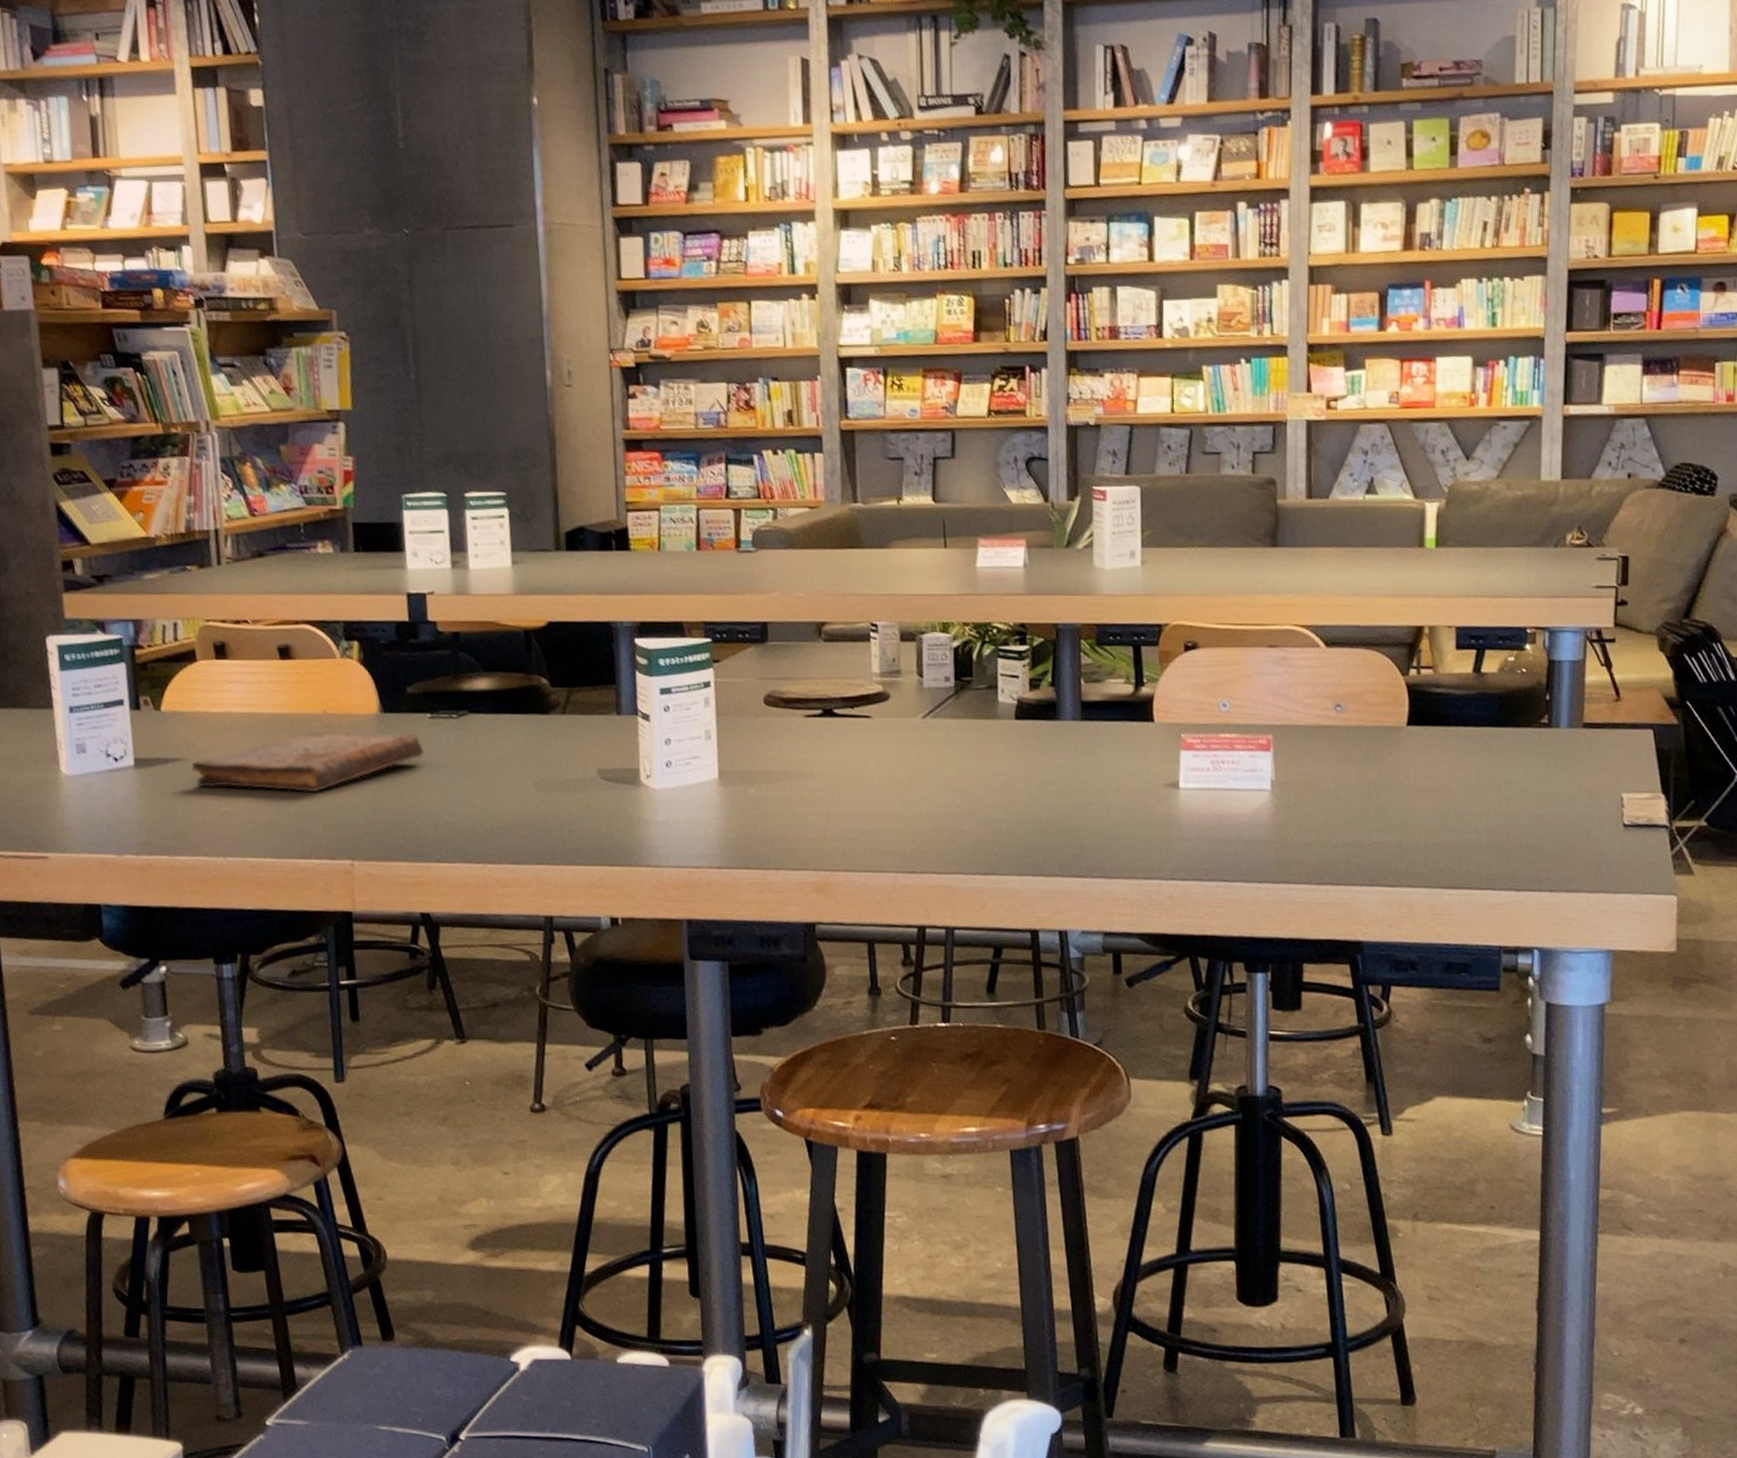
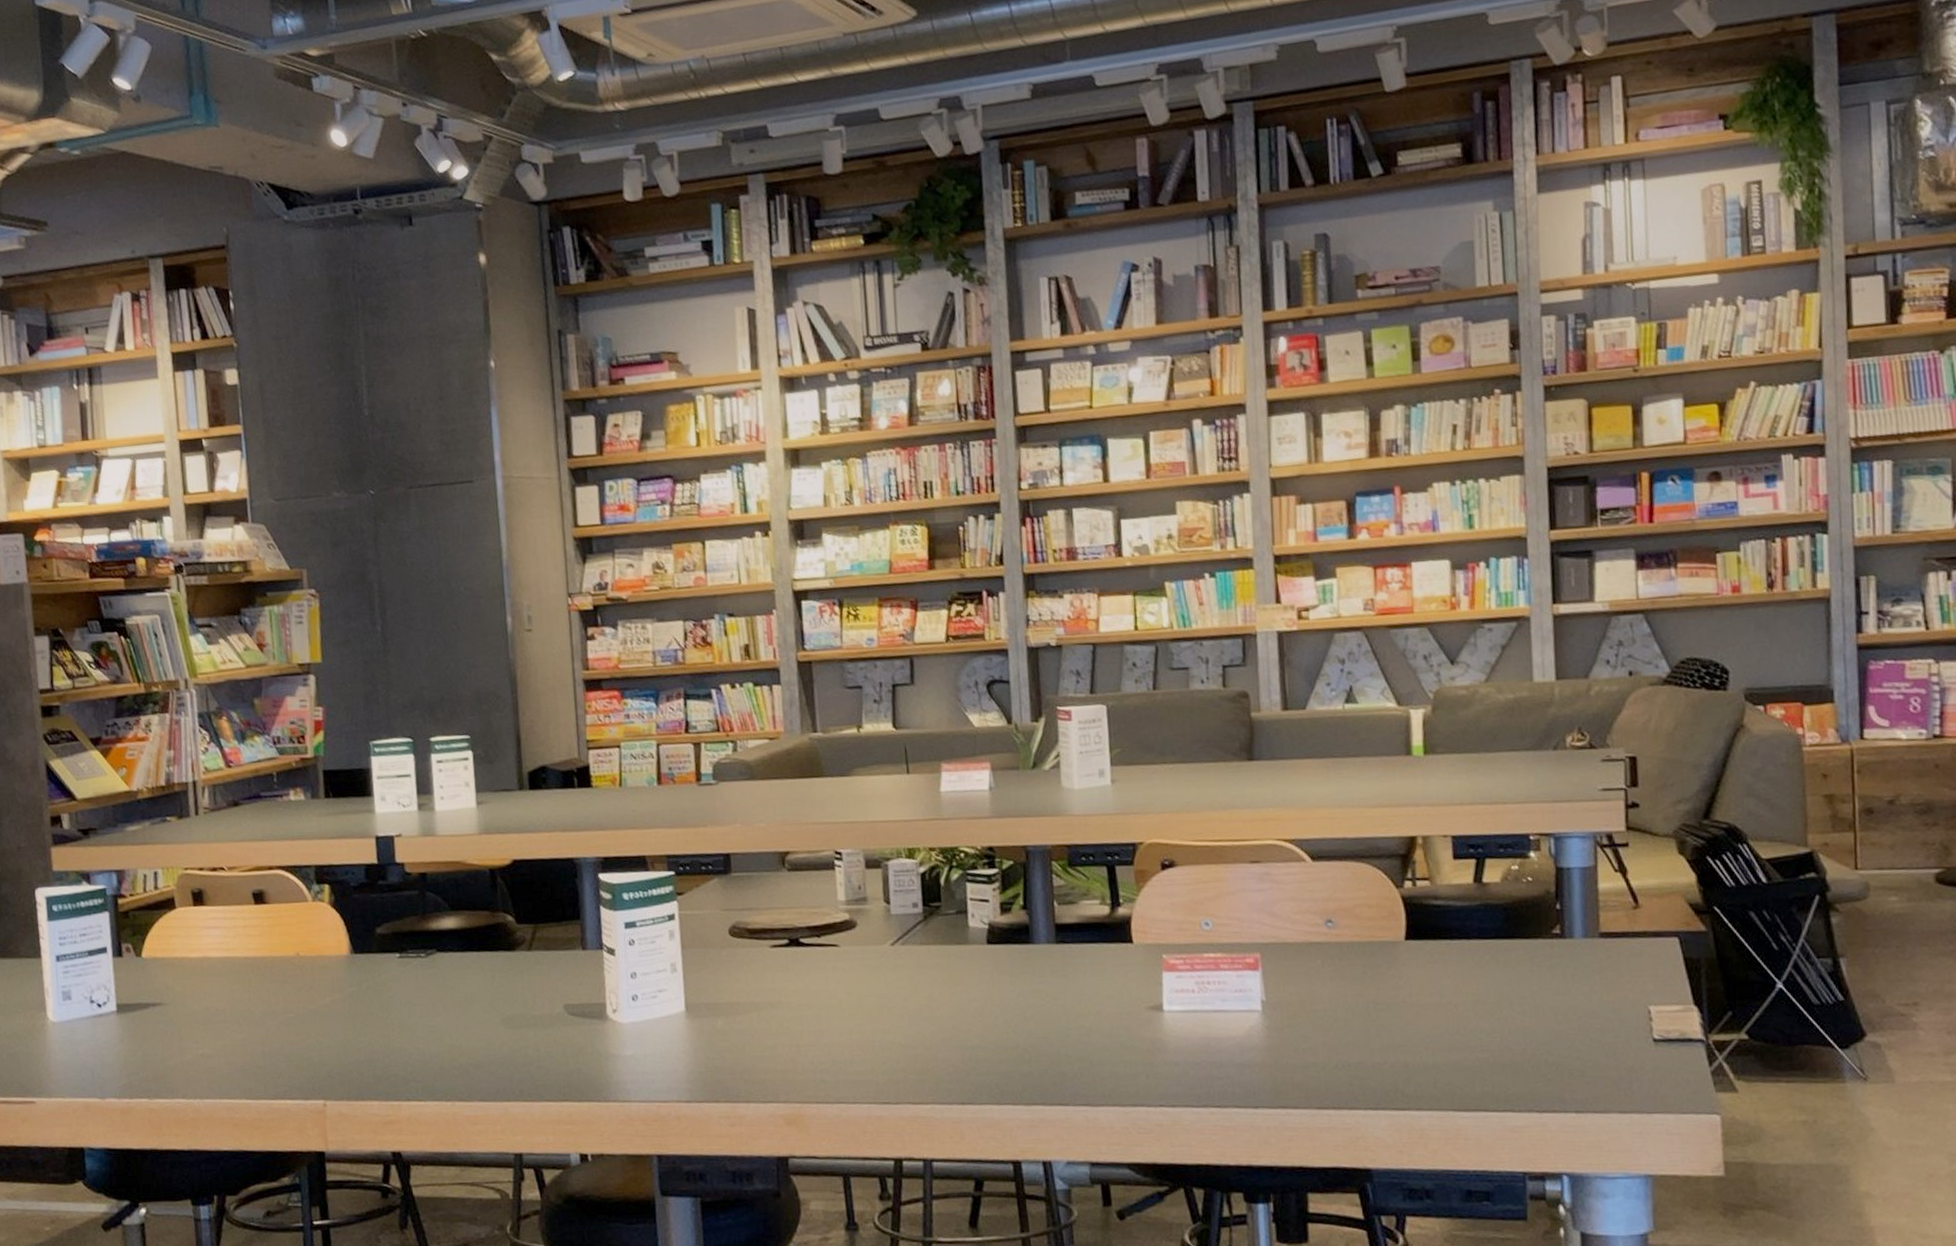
book: present [190,731,424,793] -> none [169,972,394,1034]

